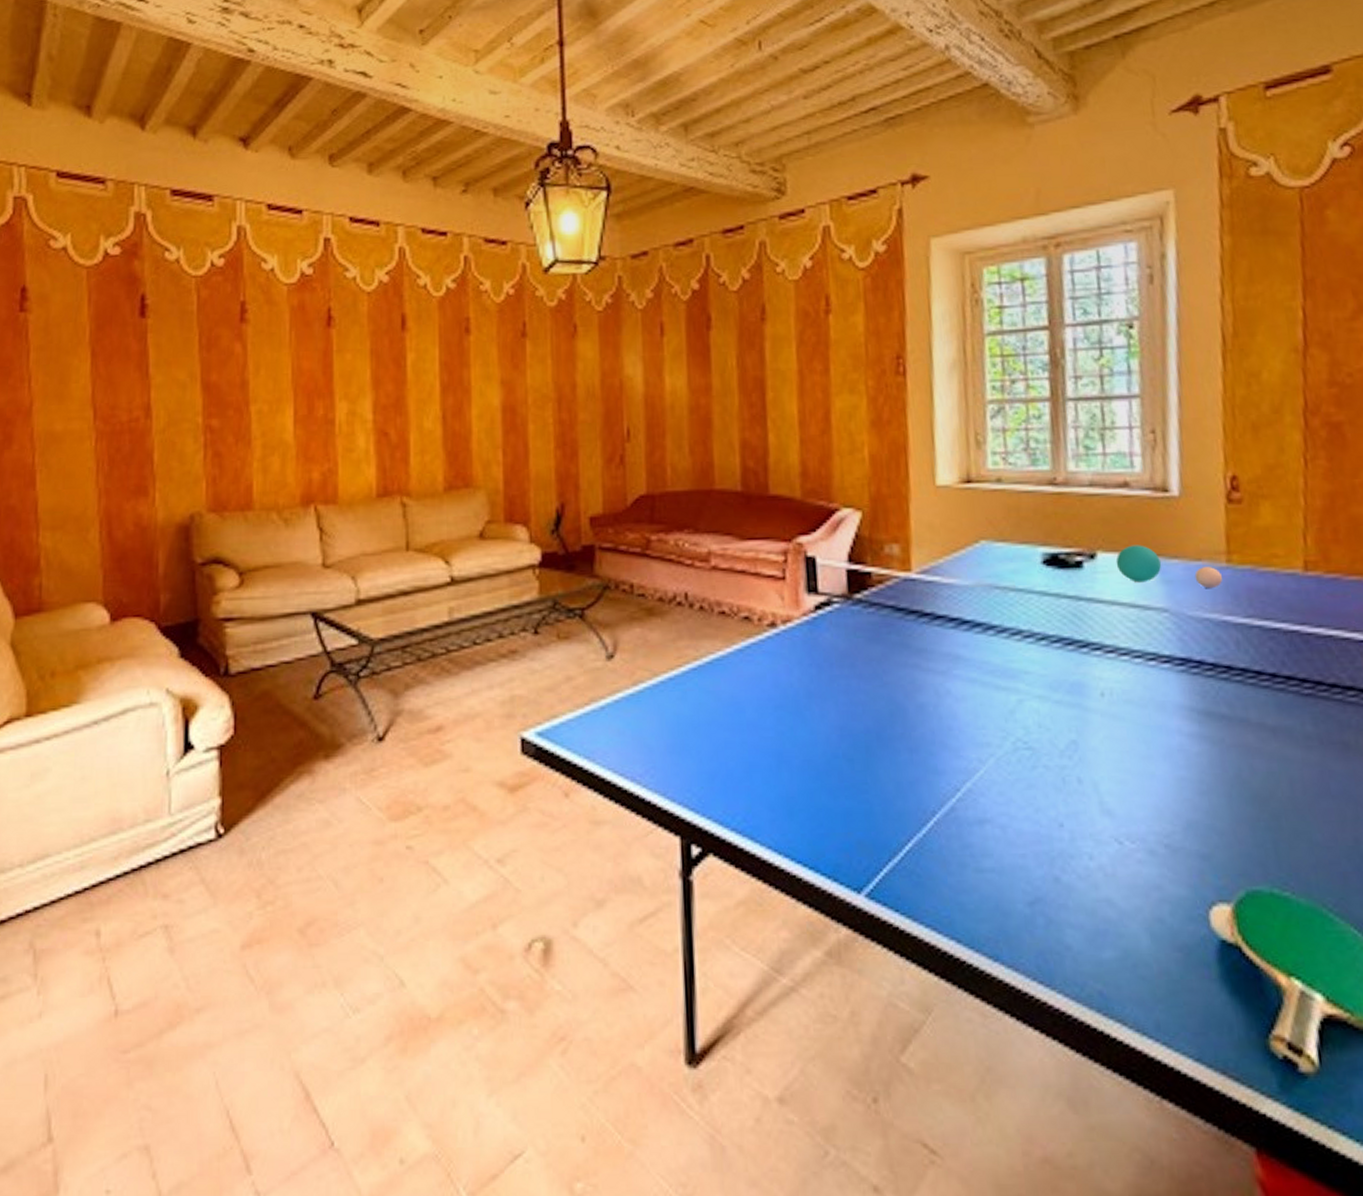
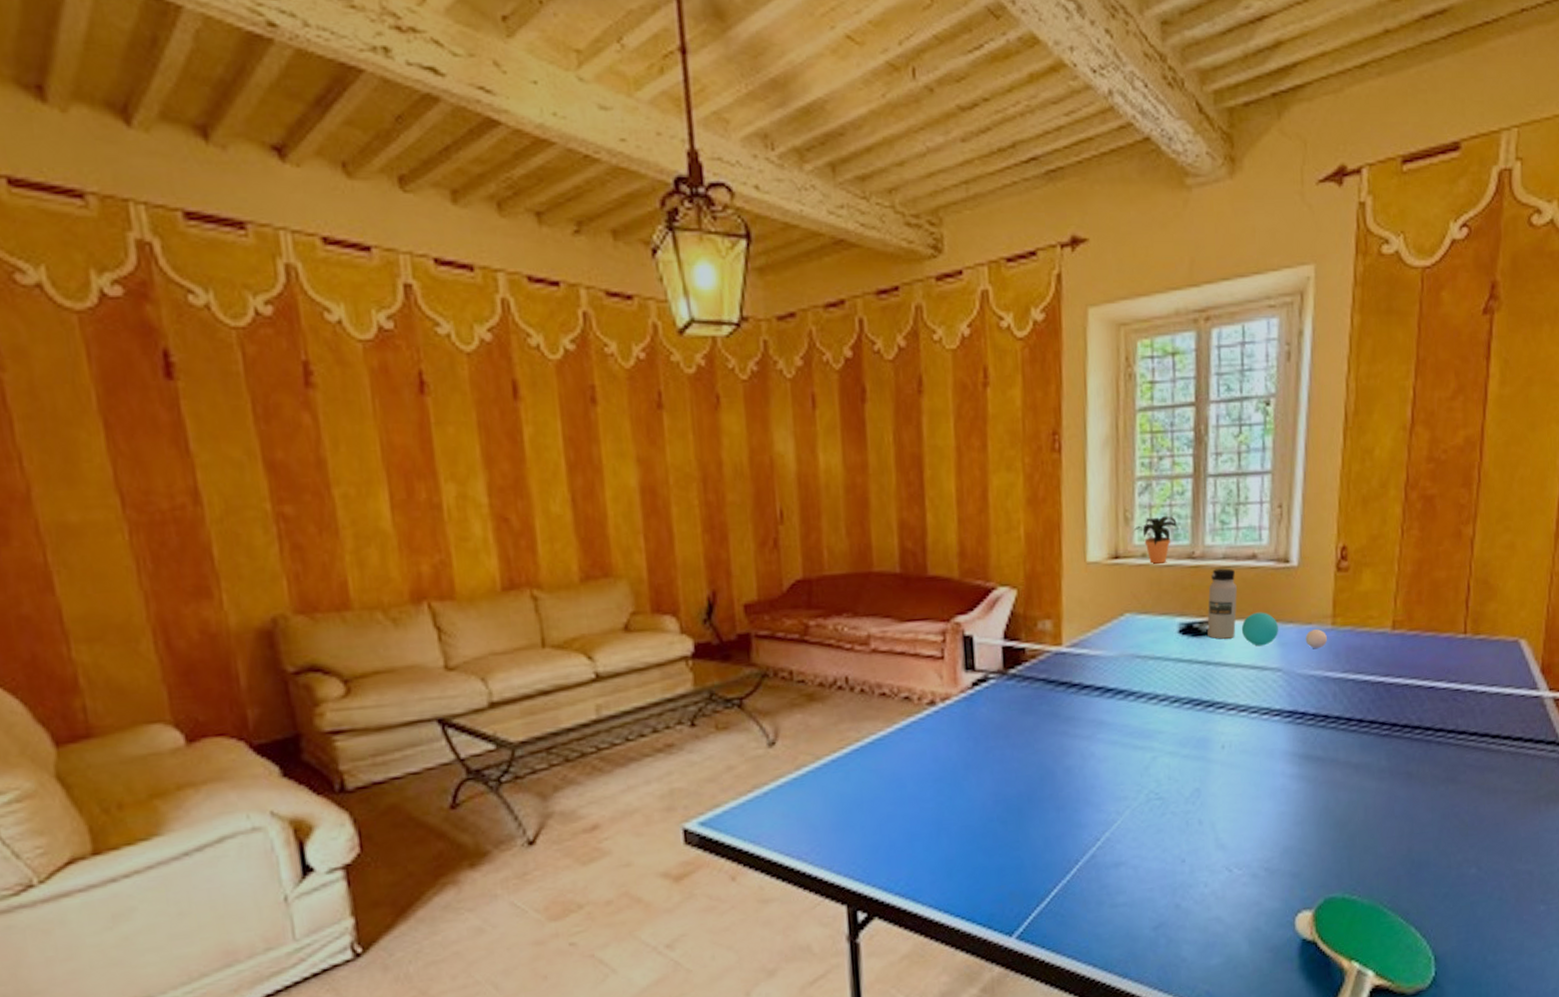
potted plant: none [986,439,1038,489] -> present [1133,515,1180,564]
water bottle: none [1074,496,1110,573] -> present [1207,568,1237,639]

